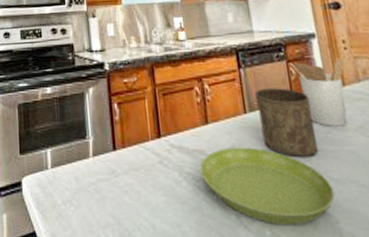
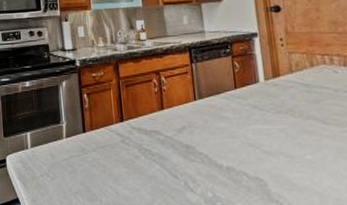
saucer: present [200,147,335,226] -> none [156,128,266,189]
cup: present [254,88,319,158] -> none [203,79,255,136]
utensil holder: present [289,57,348,127] -> none [234,53,281,110]

